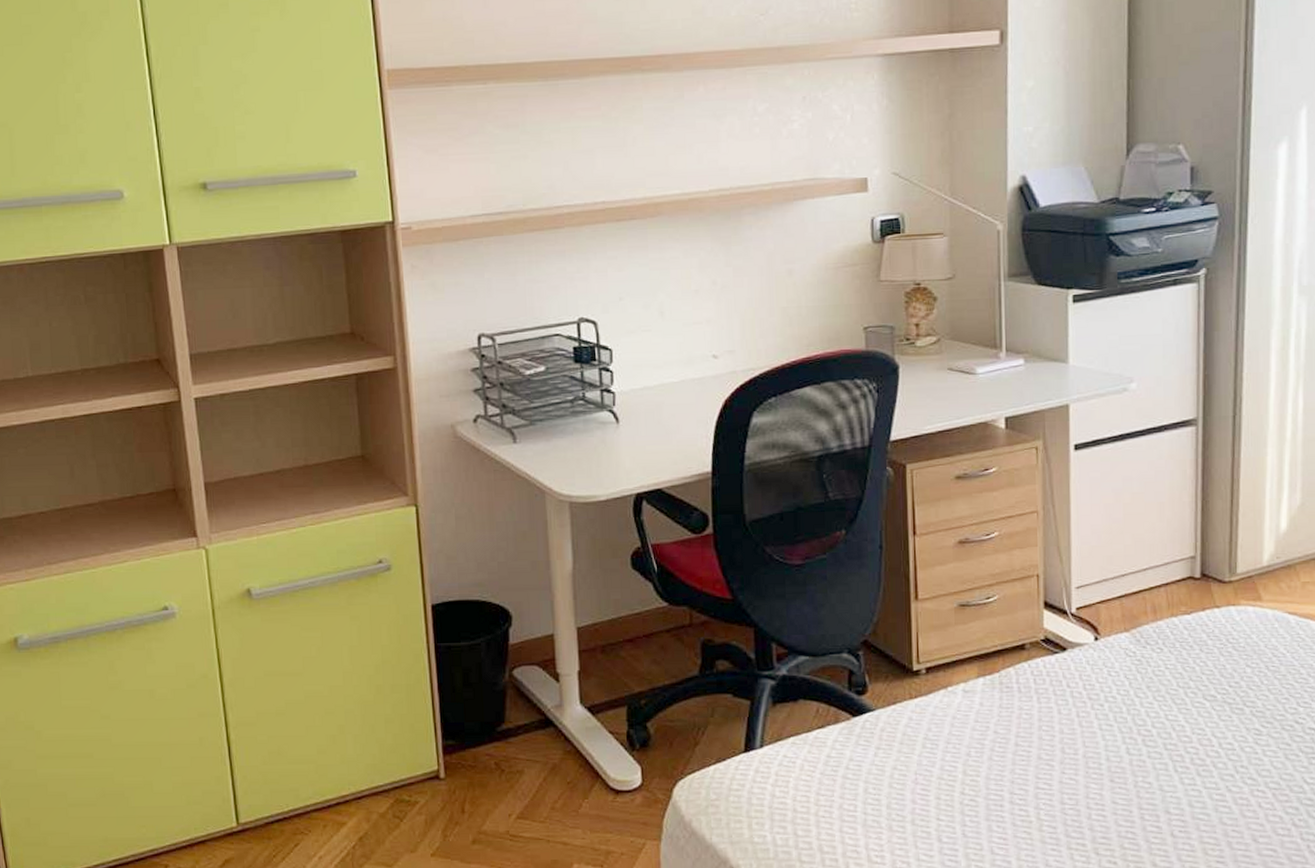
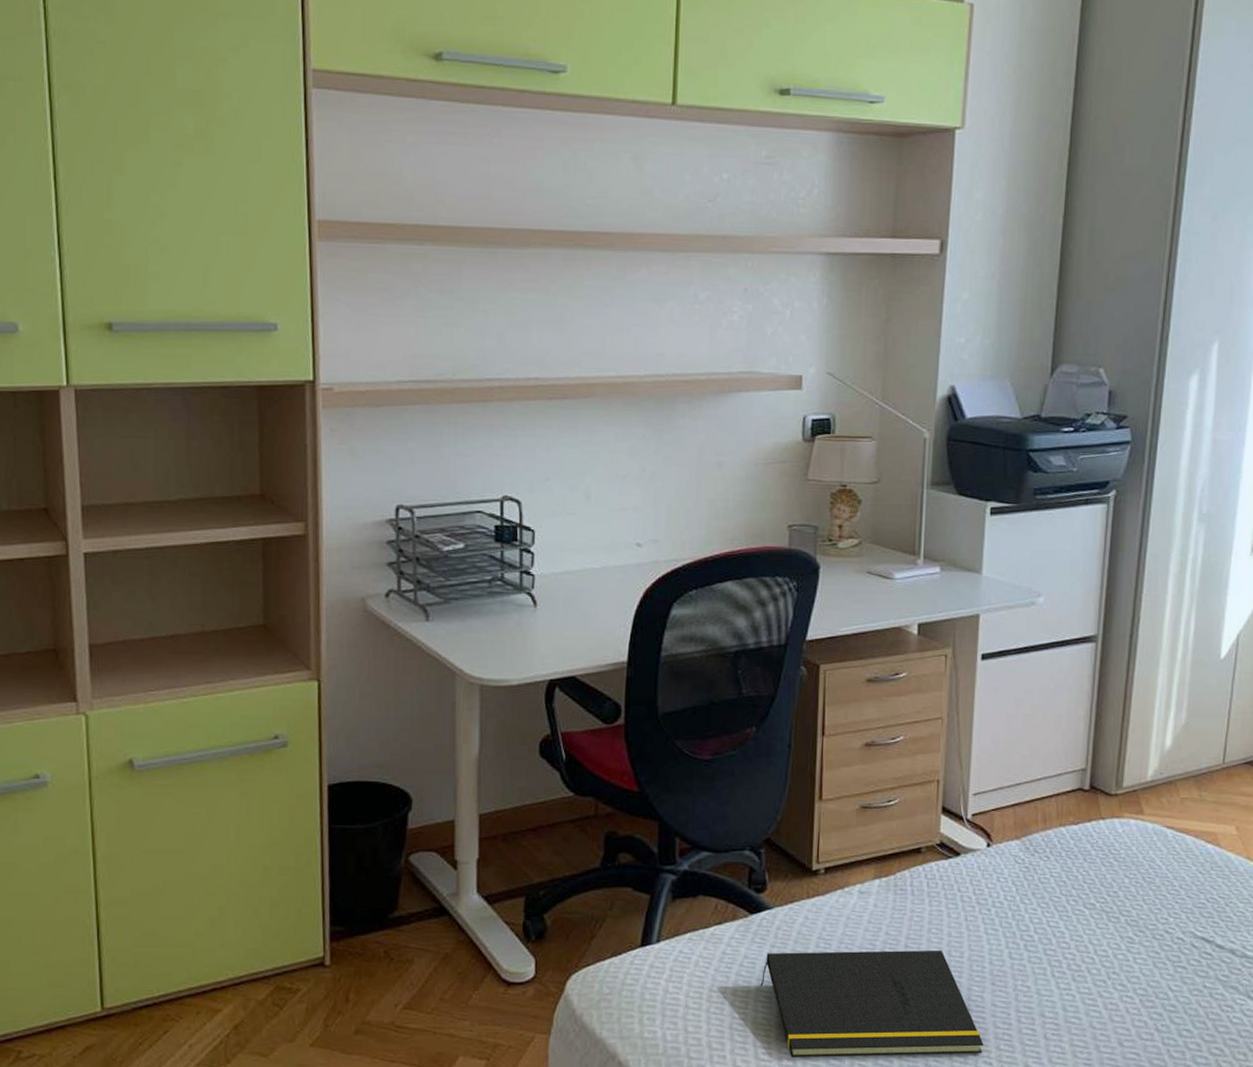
notepad: none [868,747,1107,861] -> present [760,950,984,1058]

